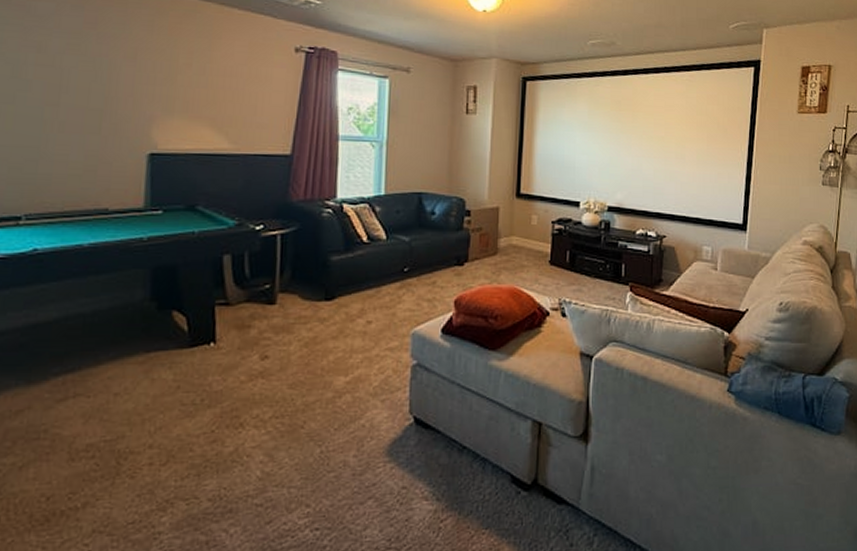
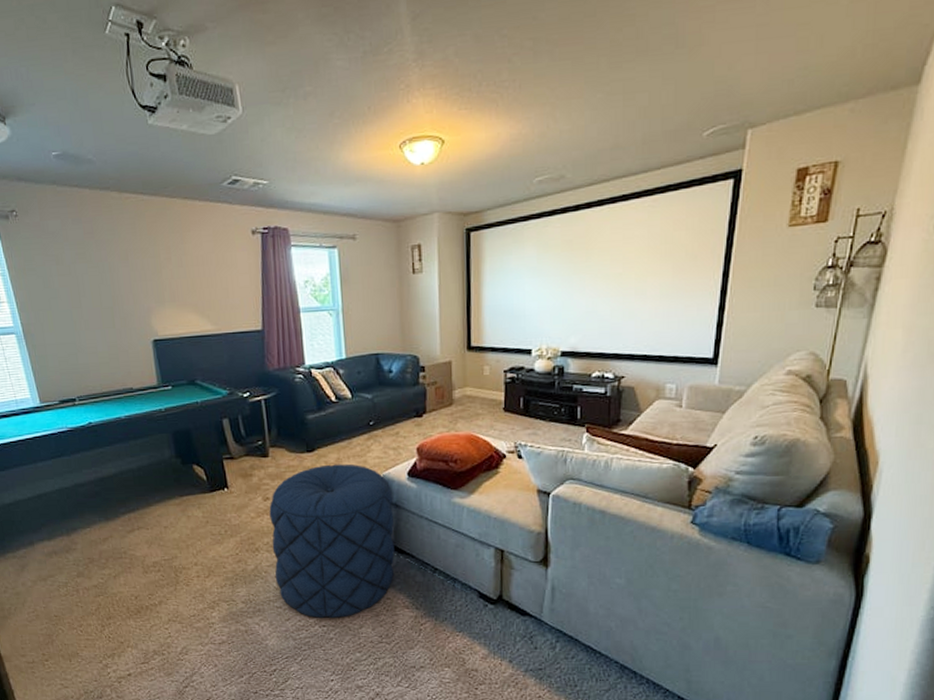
pouf: none [260,316,421,518] -> present [269,464,395,618]

